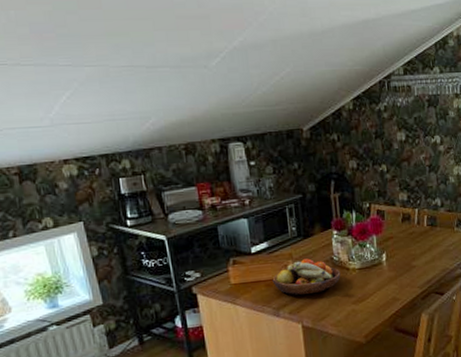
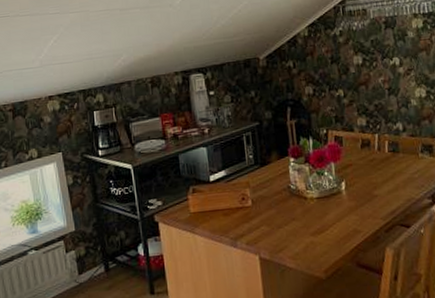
fruit bowl: present [272,258,341,295] -> none [230,187,299,225]

